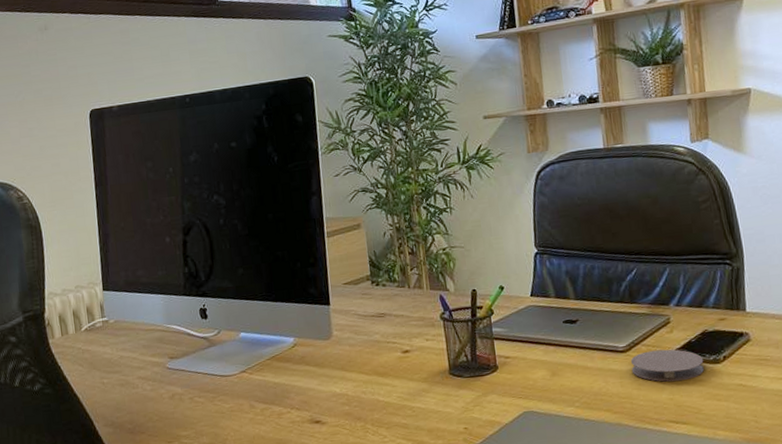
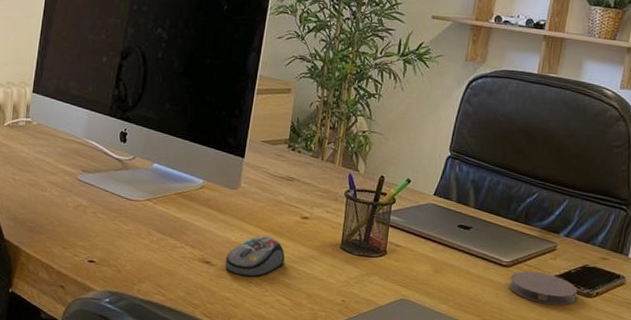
computer mouse: none [335,379,396,428] -> present [225,236,285,278]

